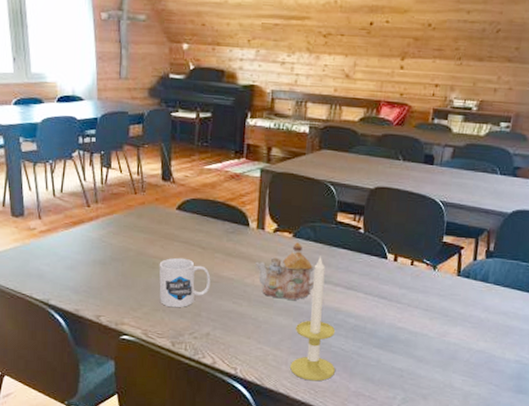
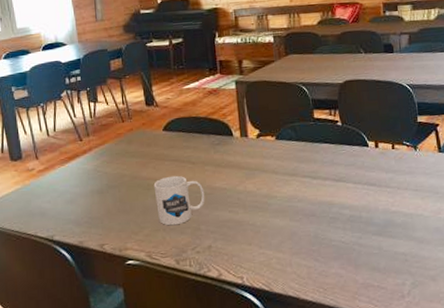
teapot: present [256,242,315,300] -> none [245,144,304,201]
candle: present [290,255,336,381] -> none [294,153,341,279]

